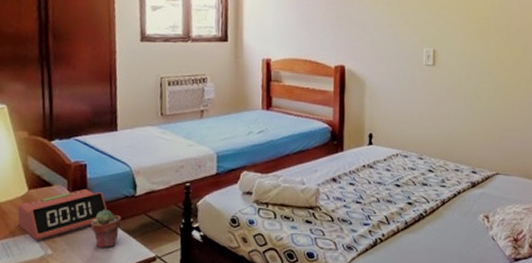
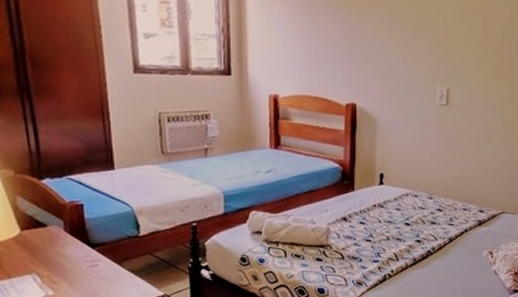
alarm clock: present [17,189,108,240] -> none [11,230,110,281]
potted succulent: present [90,210,121,248] -> none [92,250,125,288]

